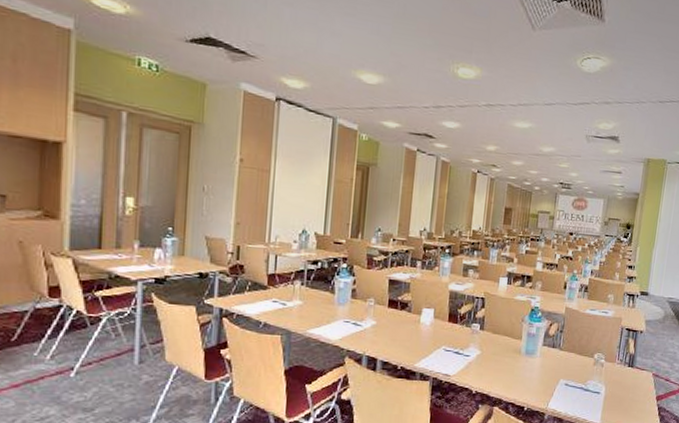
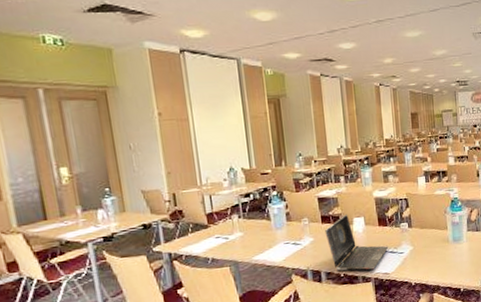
laptop computer: none [389,302,455,368] -> present [325,214,389,271]

